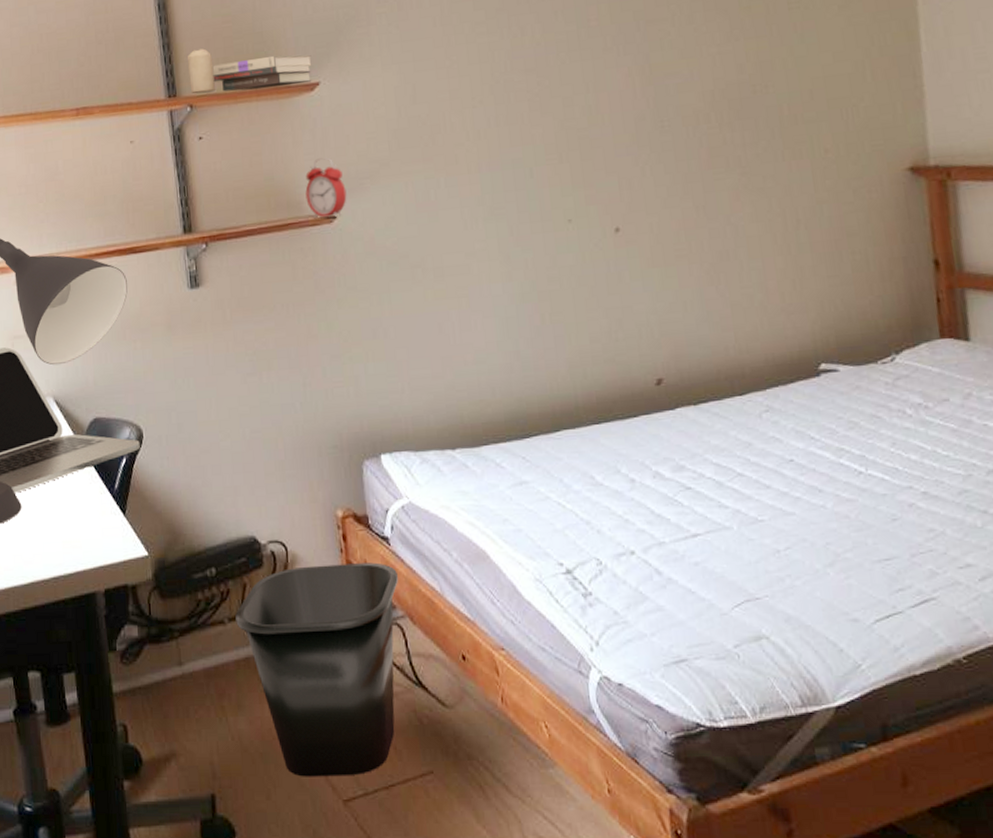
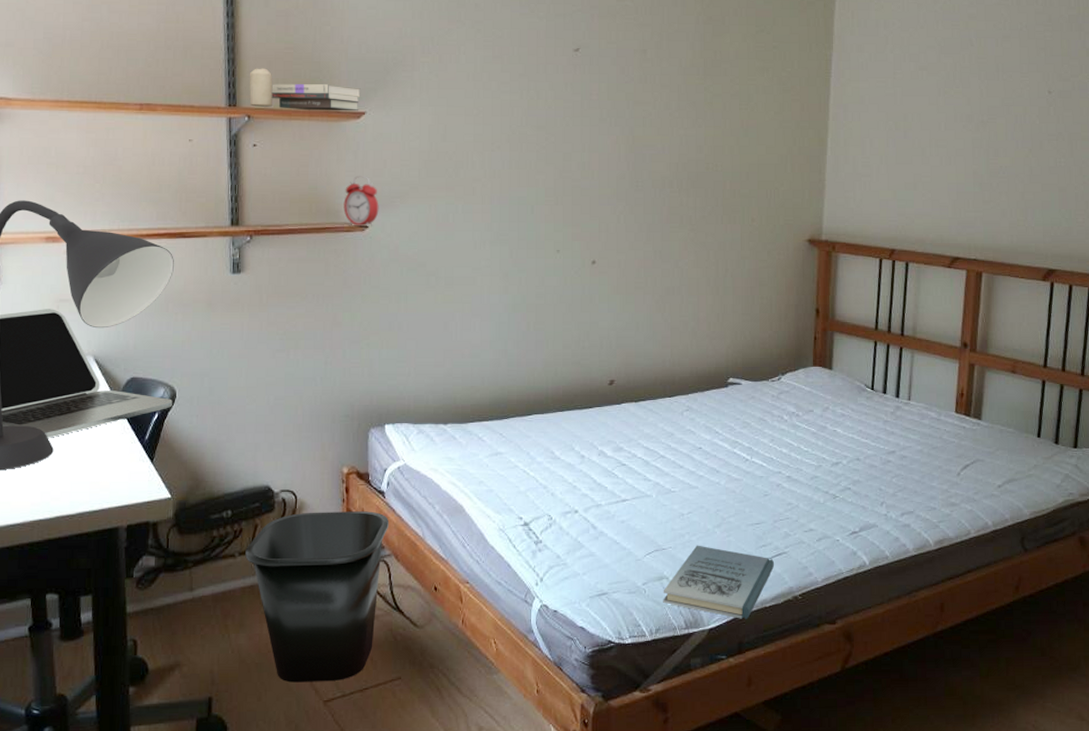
book: none [763,591,921,694] -> present [663,545,775,620]

